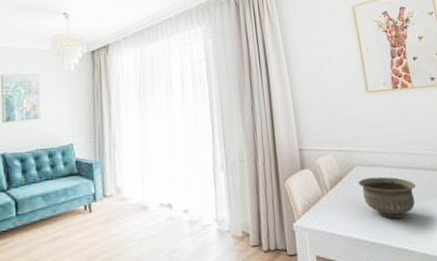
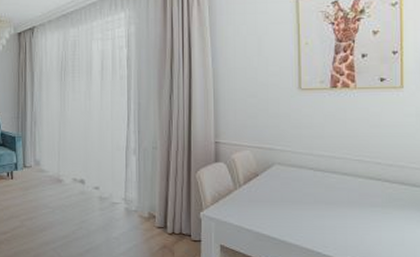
bowl: present [358,176,416,219] -> none [275,178,342,221]

